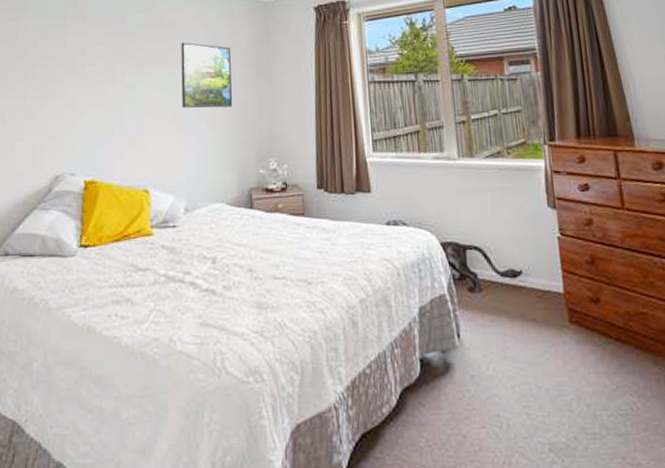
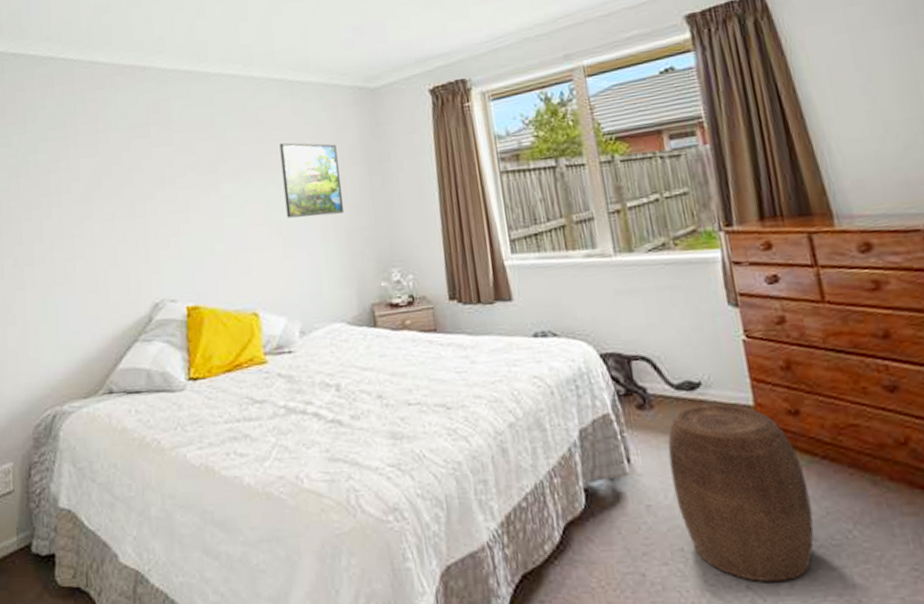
stool: none [491,290,606,446] -> present [668,404,814,583]

